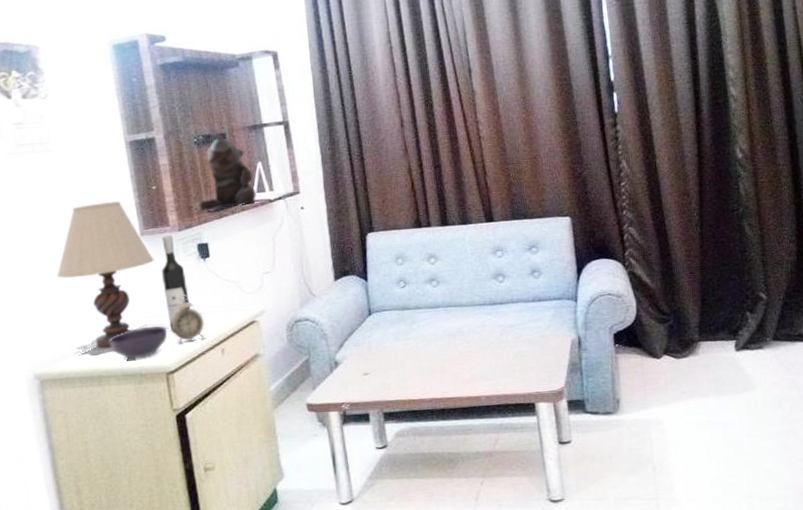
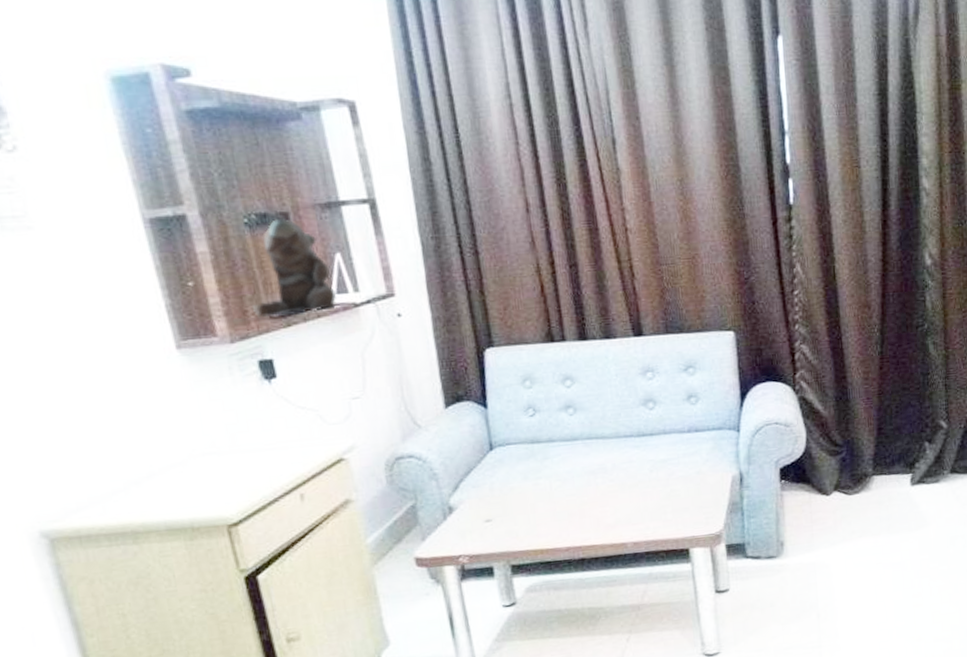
table lamp: present [57,201,155,356] -> none [59,301,200,506]
bowl: present [109,325,168,360] -> none [143,465,226,510]
bottle: present [161,234,191,331] -> none [207,347,255,473]
alarm clock: present [171,294,205,345] -> none [229,426,276,490]

